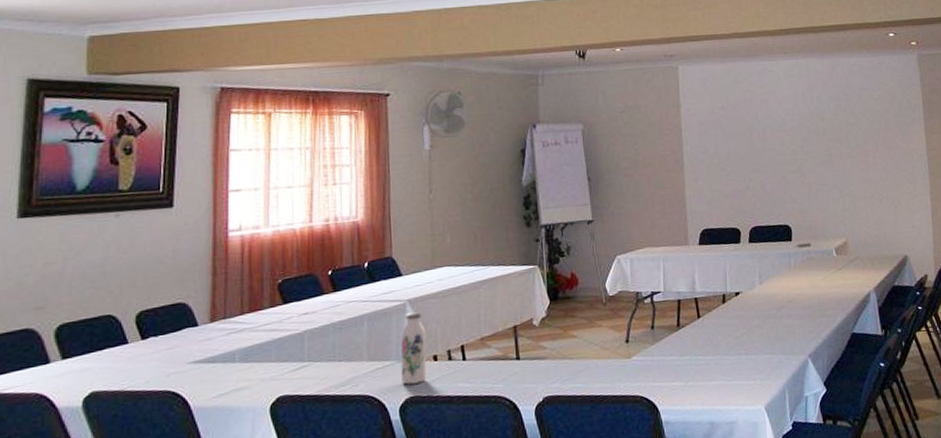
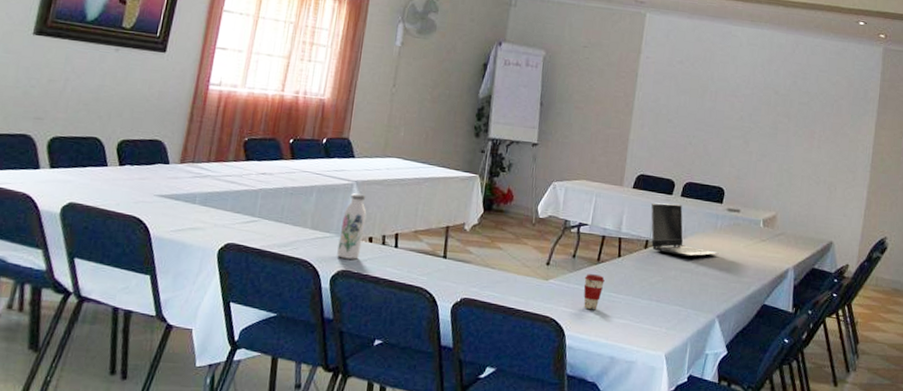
coffee cup: none [667,340,689,379] -> present [583,274,605,310]
laptop computer: none [721,250,798,304] -> present [651,203,719,257]

